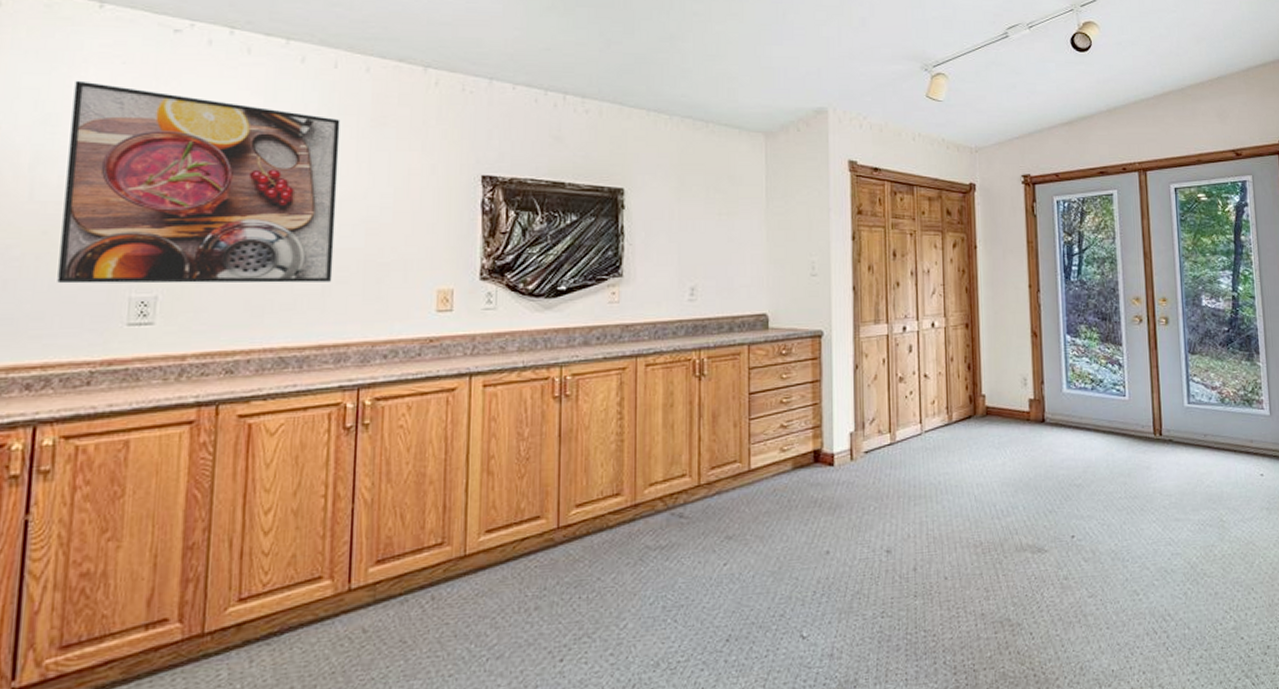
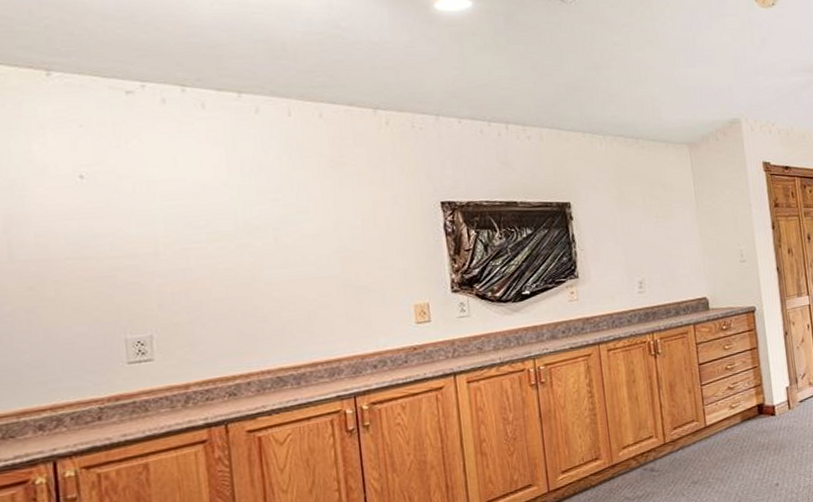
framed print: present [57,80,340,284] -> none [35,145,316,333]

